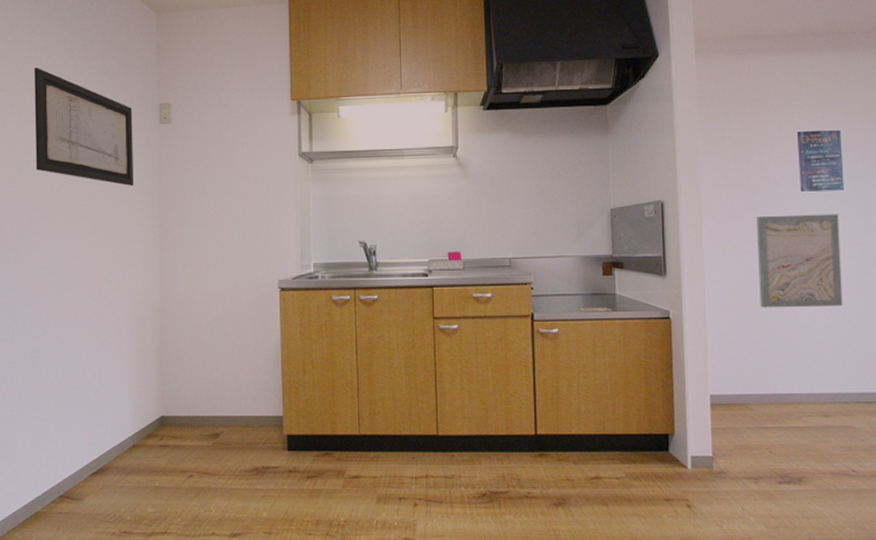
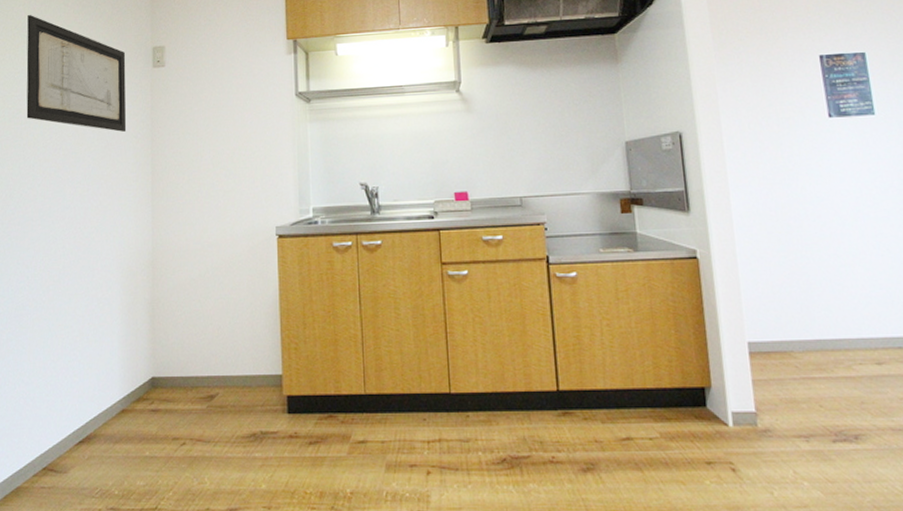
wall art: present [756,214,843,308] -> none [783,140,886,245]

